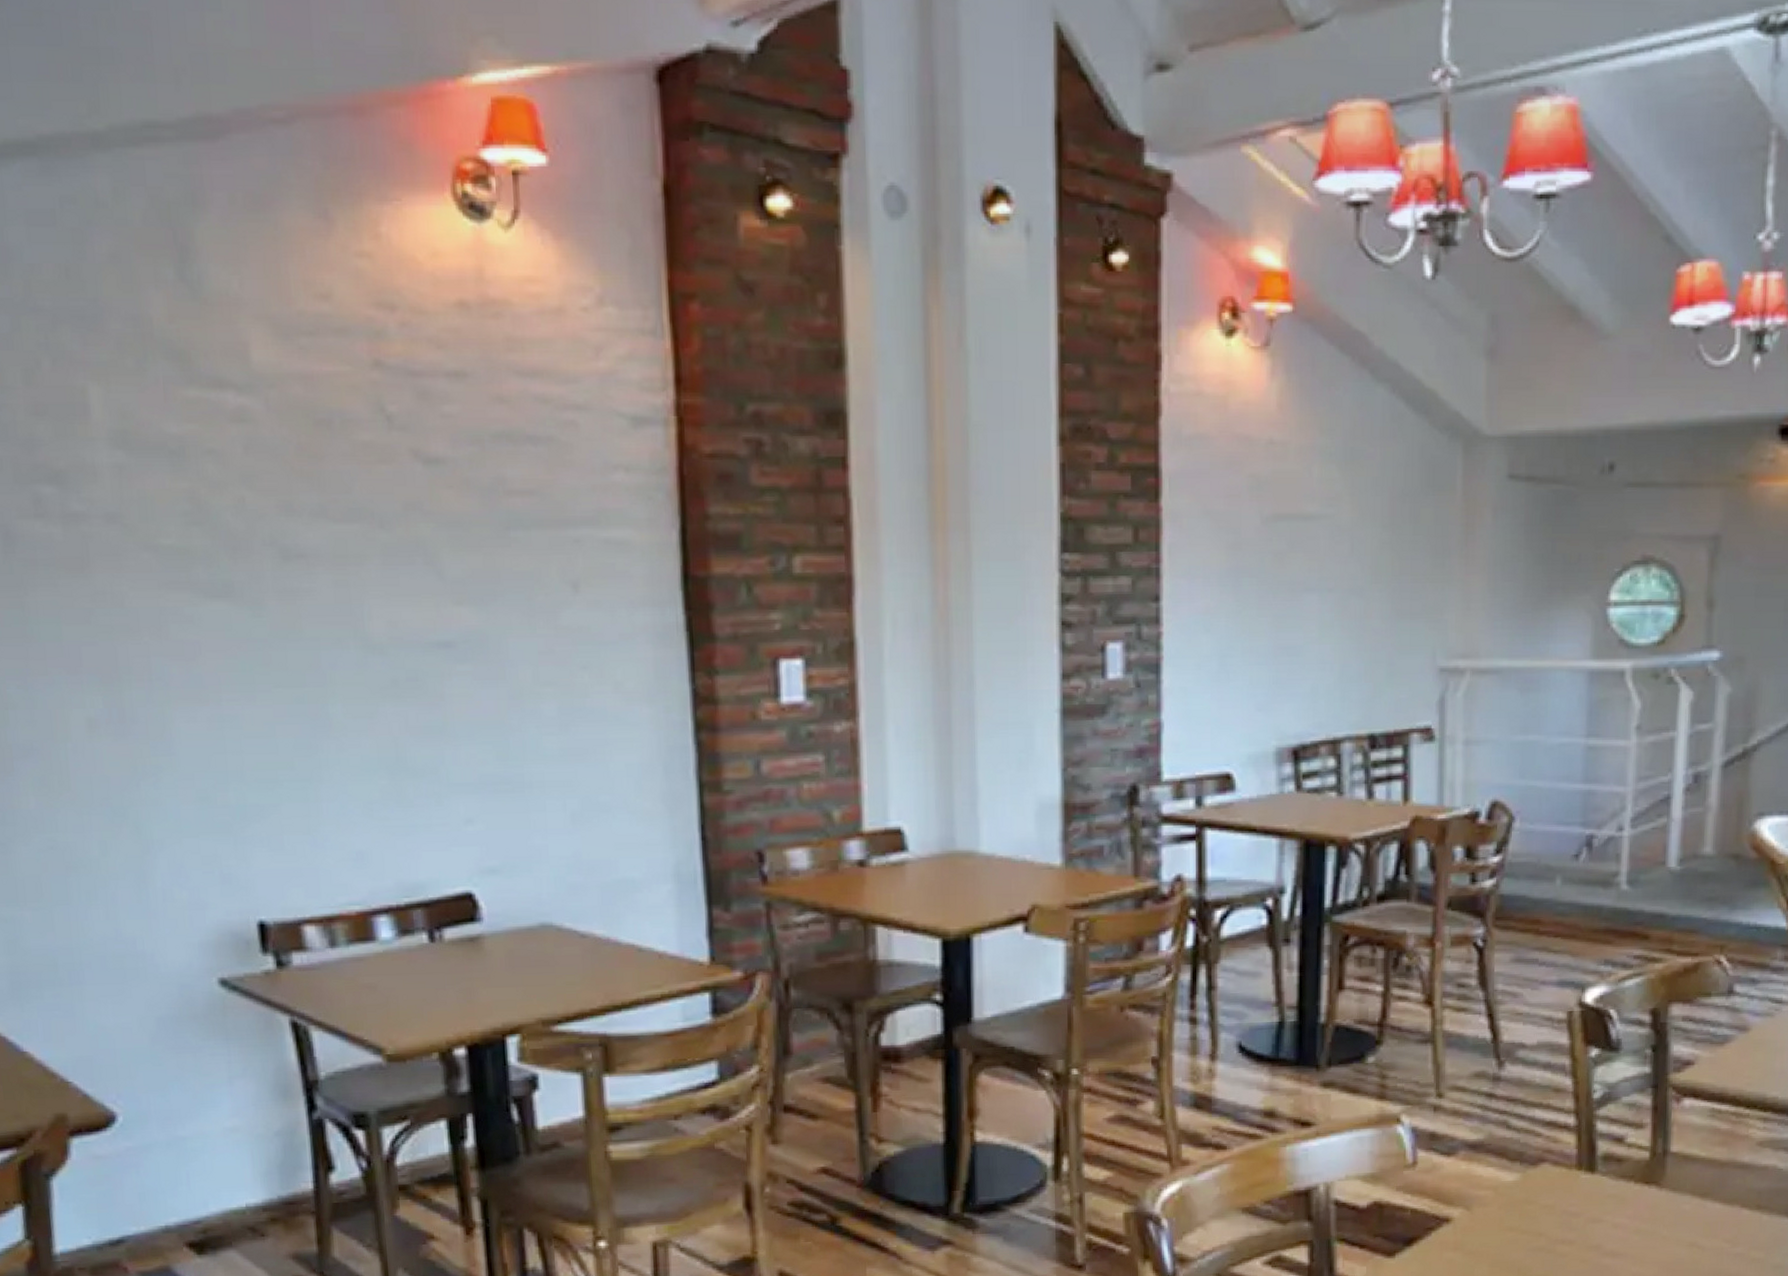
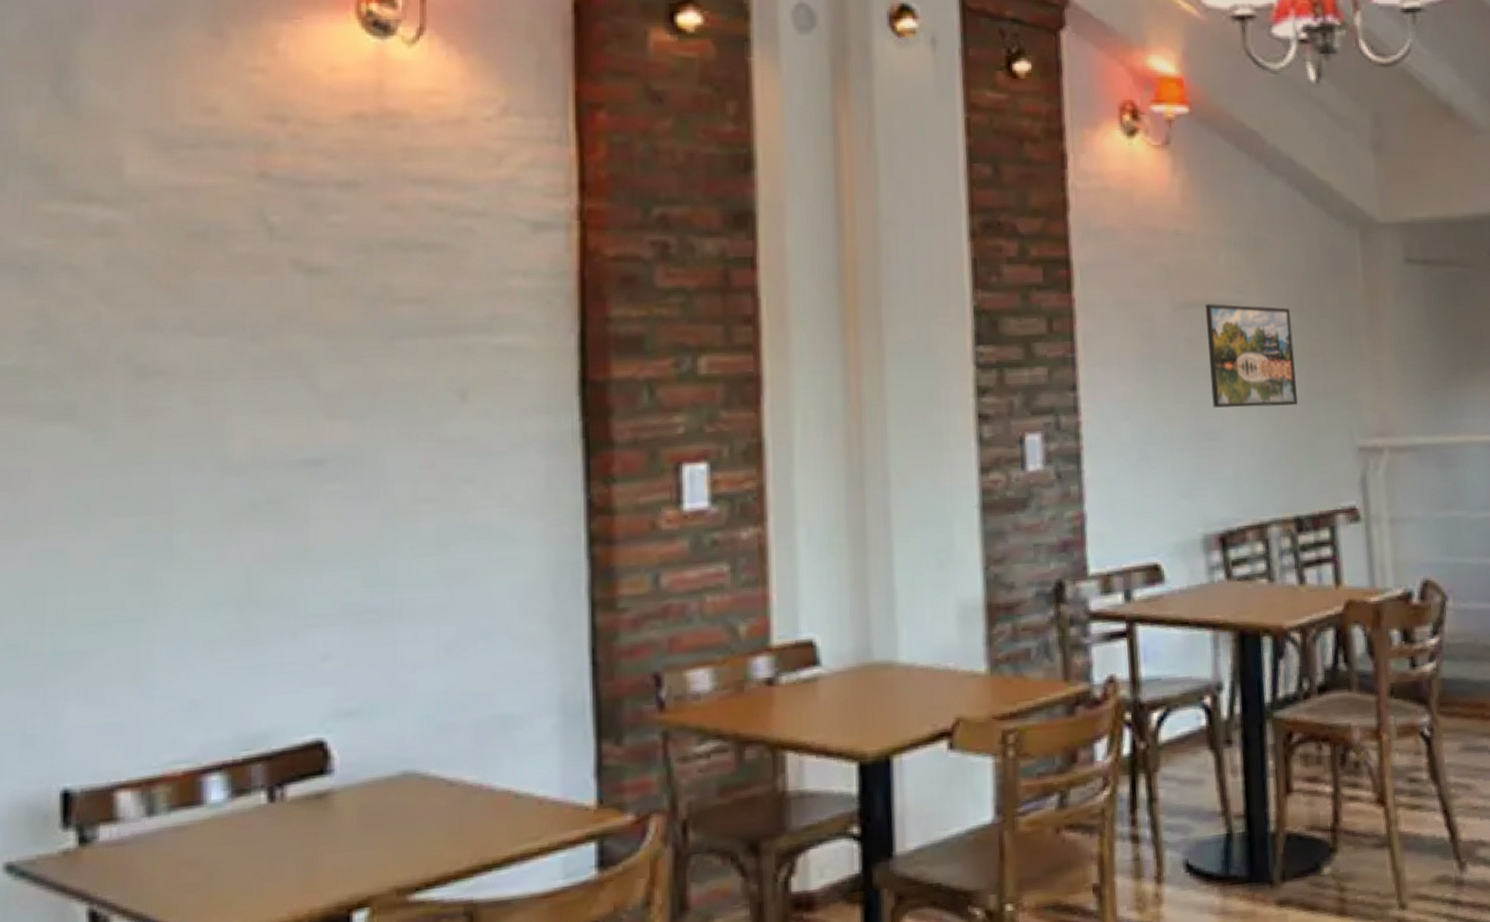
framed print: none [1294,517,1383,625] -> present [1205,304,1298,408]

